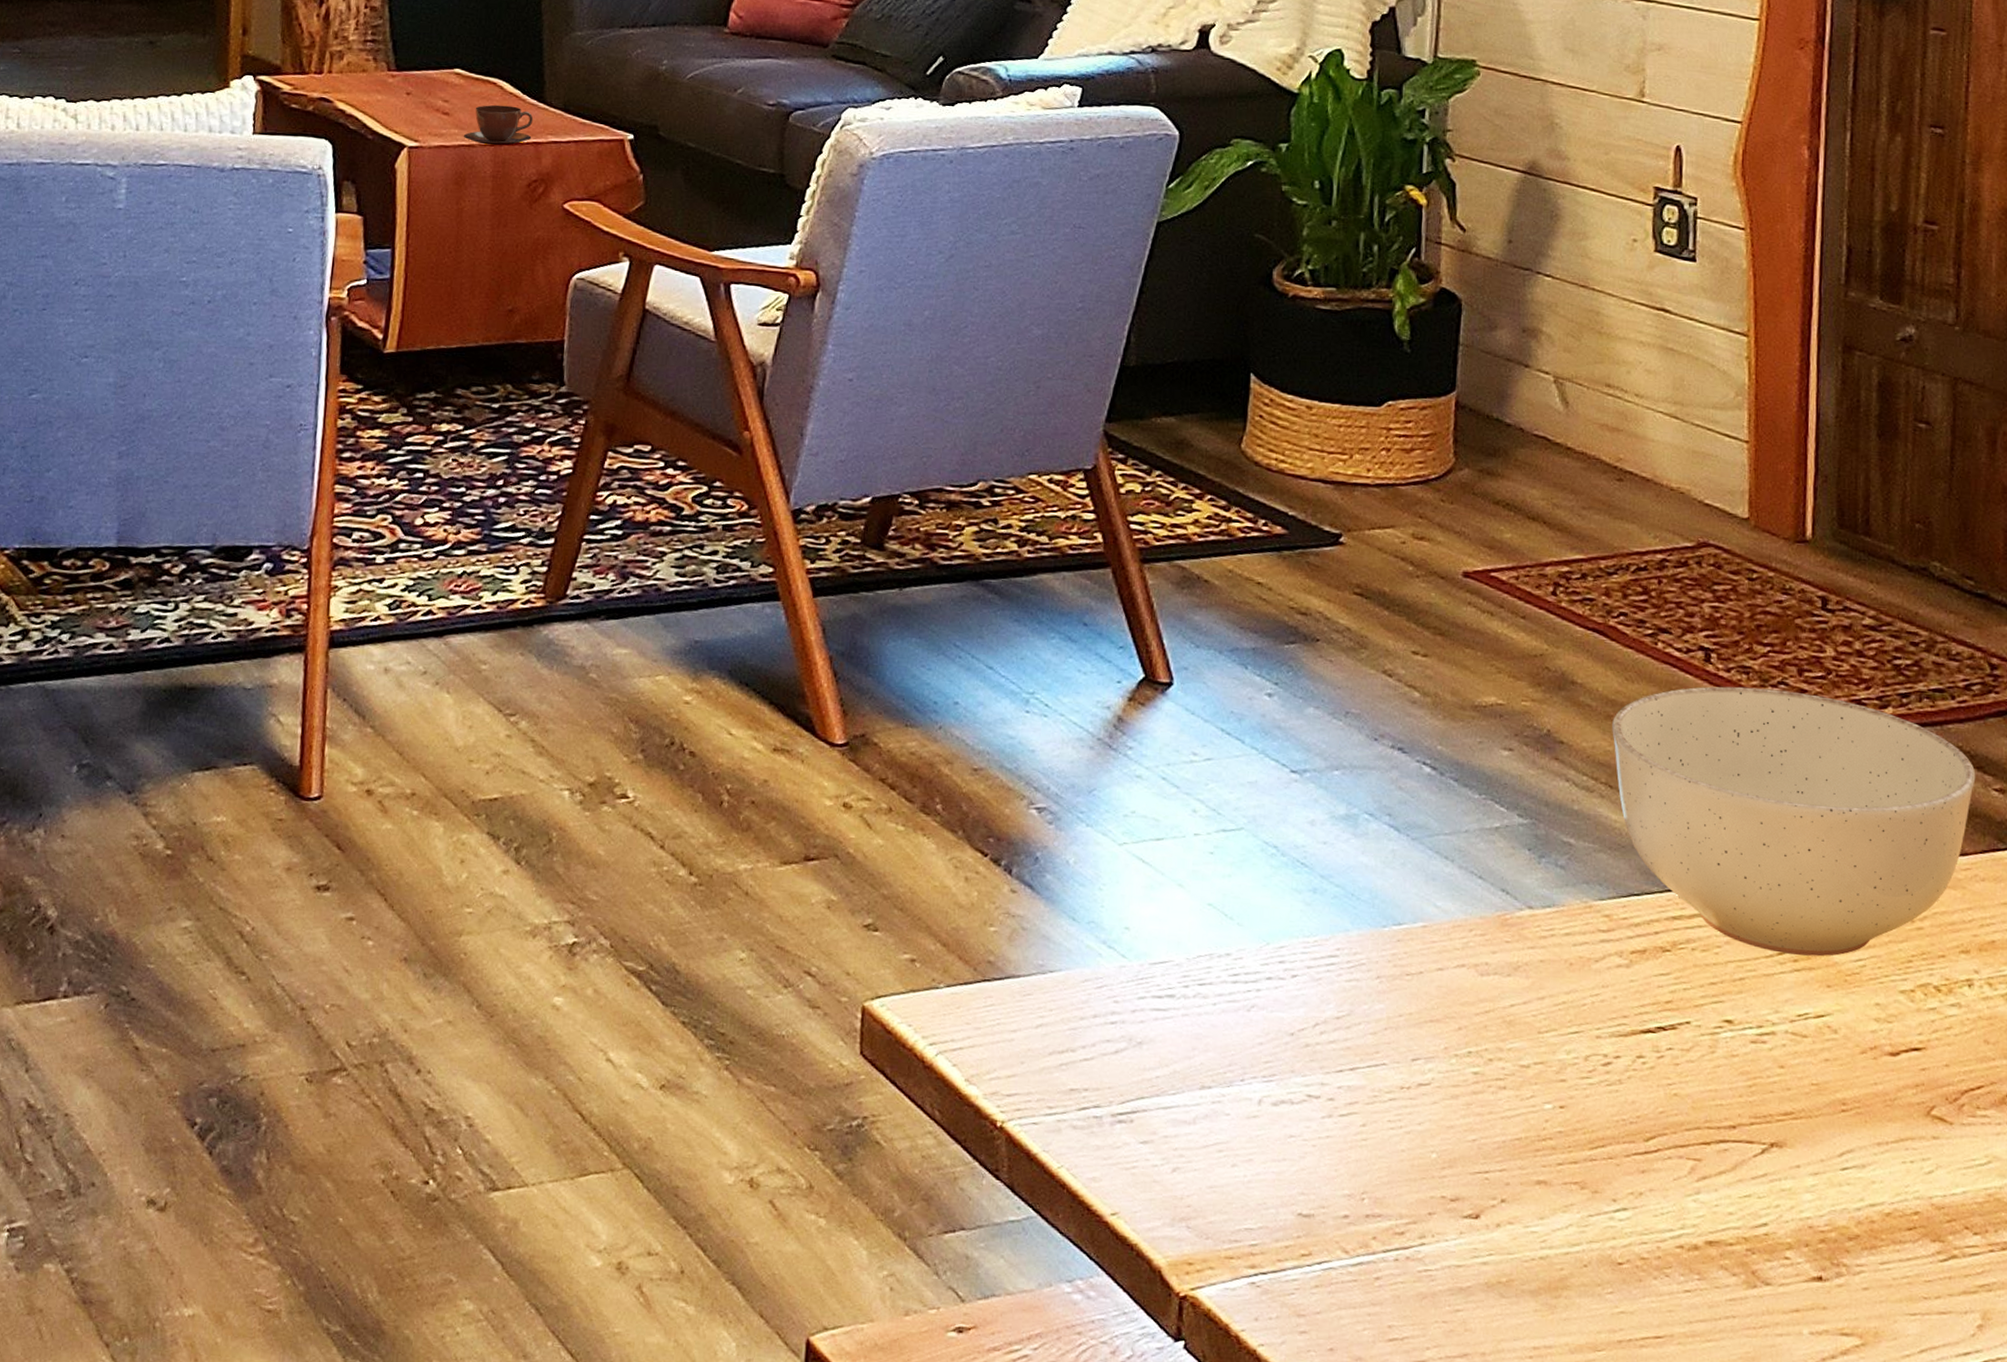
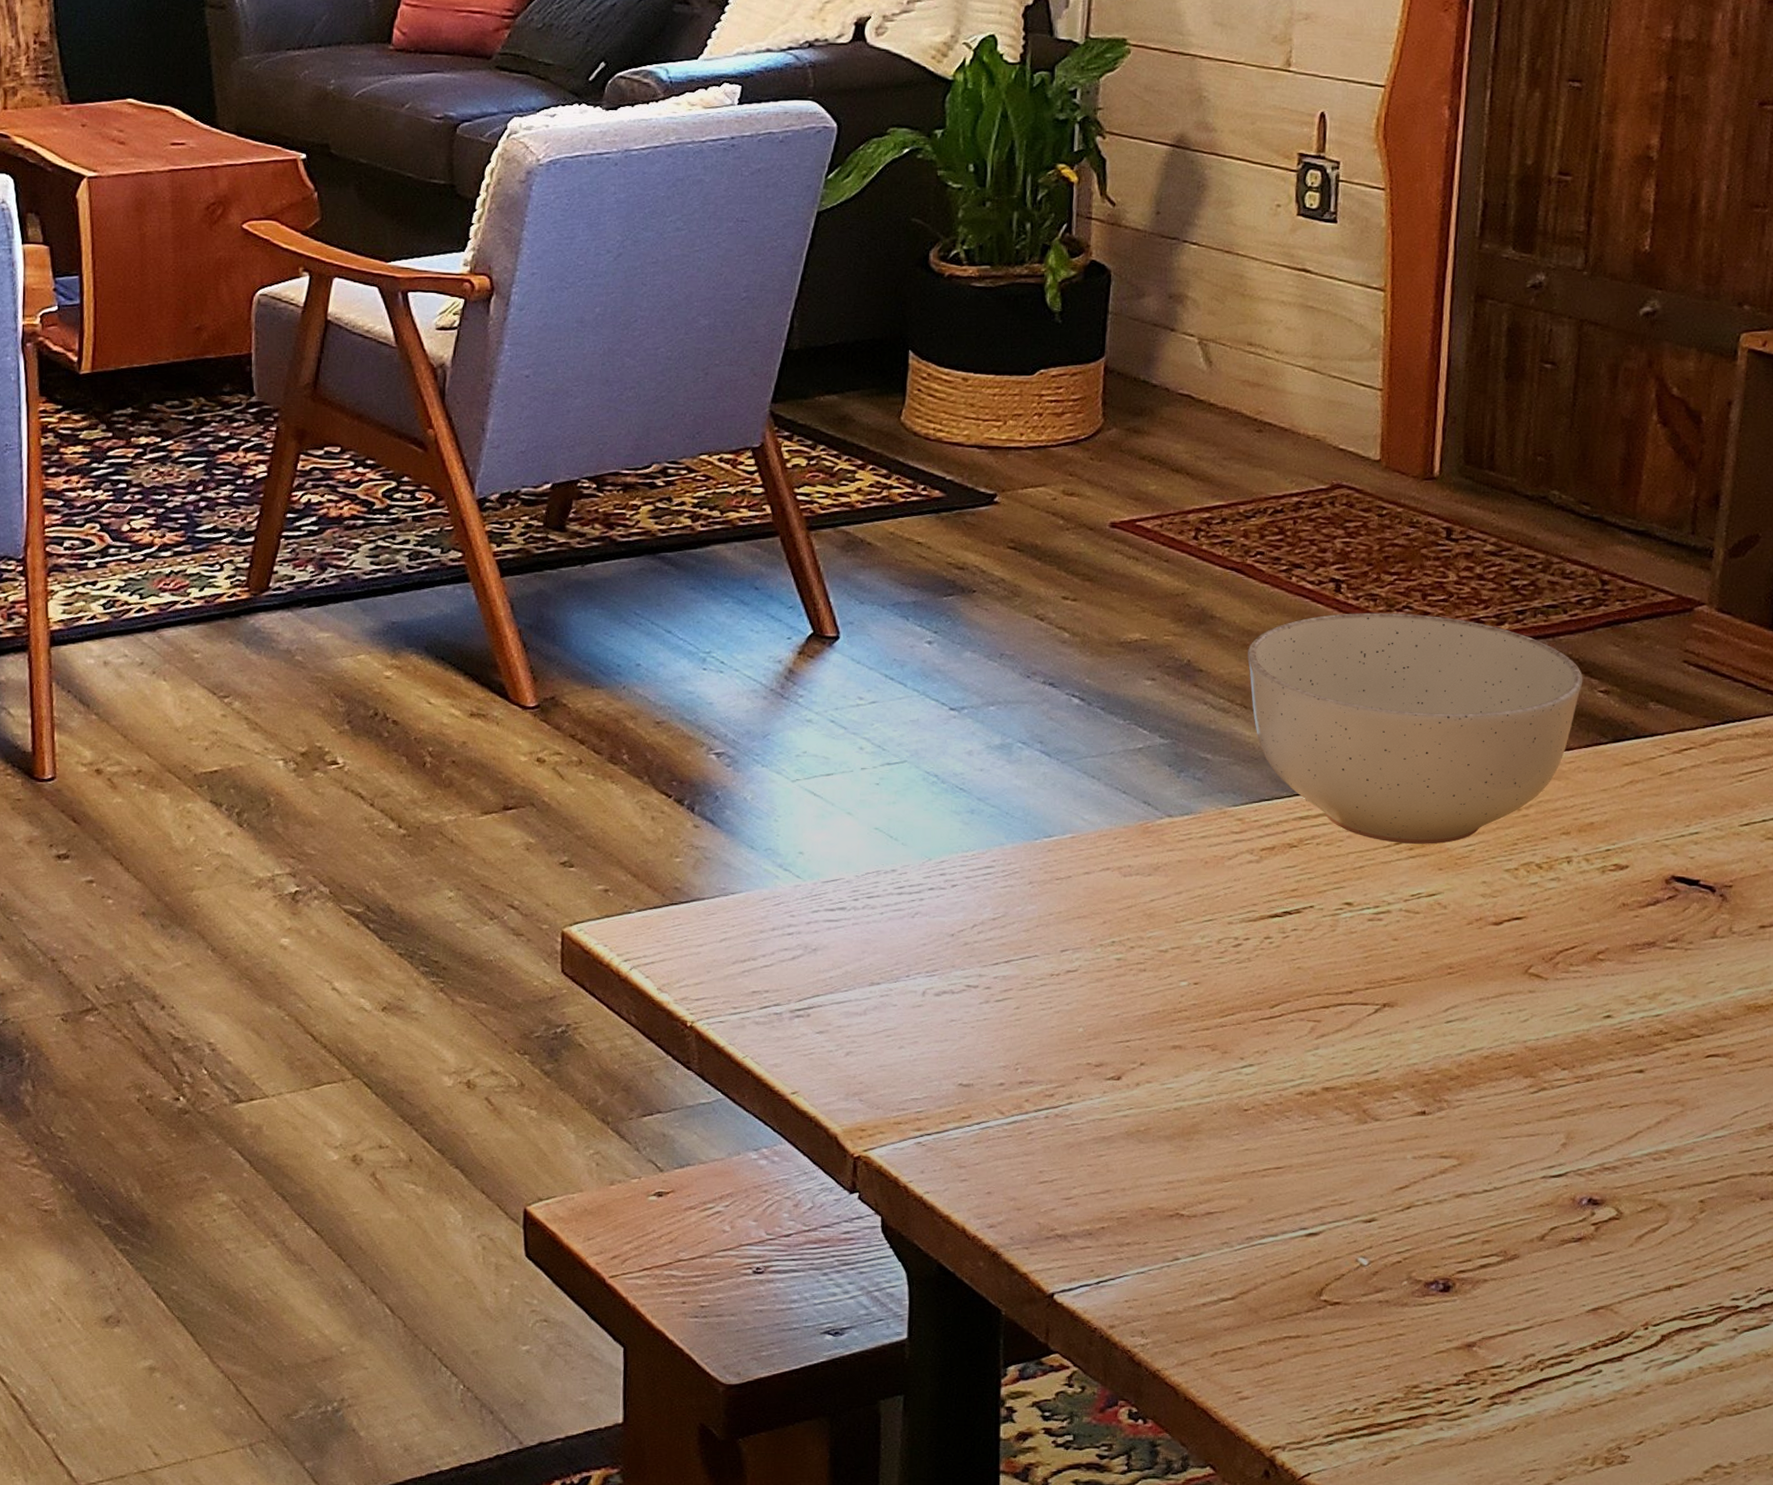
teacup: present [463,104,534,146] -> none [140,132,207,172]

